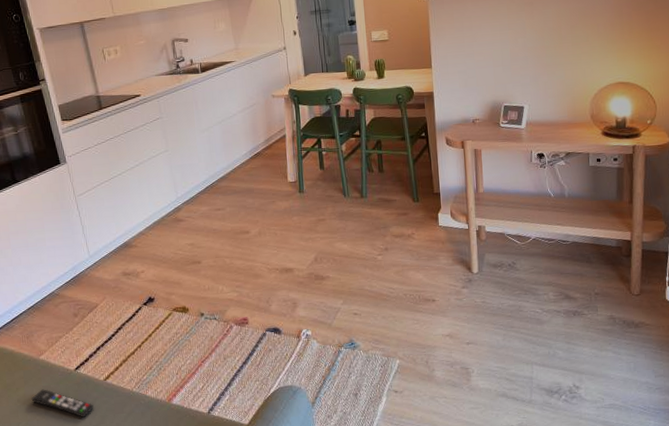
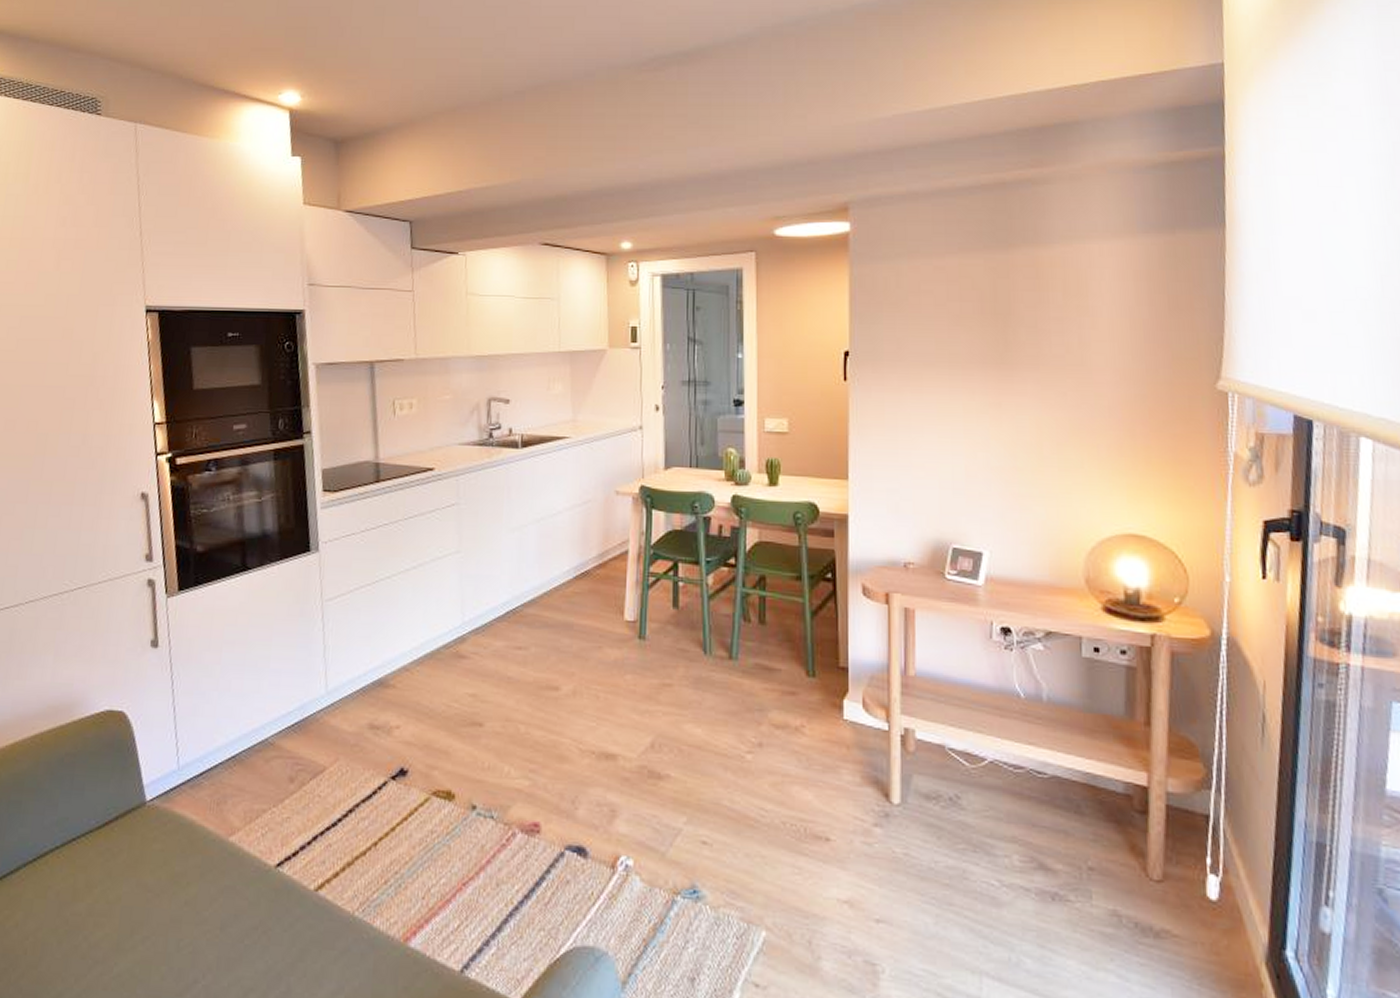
remote control: present [31,389,94,418] -> none [205,890,293,948]

